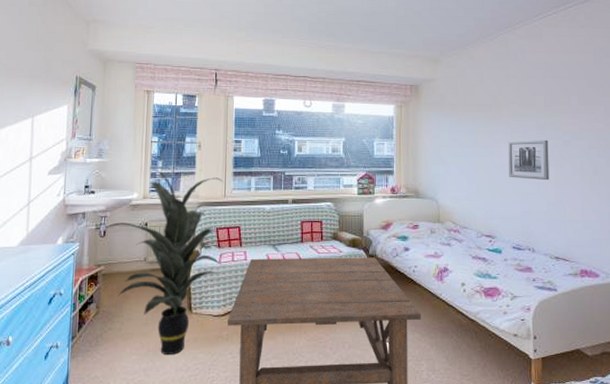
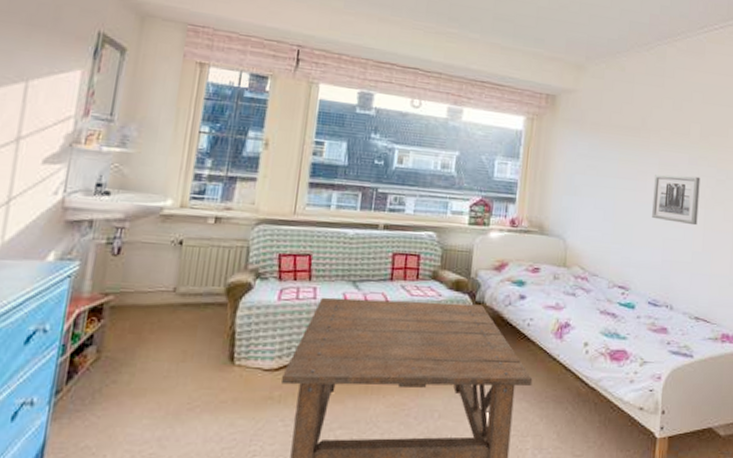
indoor plant: present [104,170,224,356] -> none [118,170,295,421]

